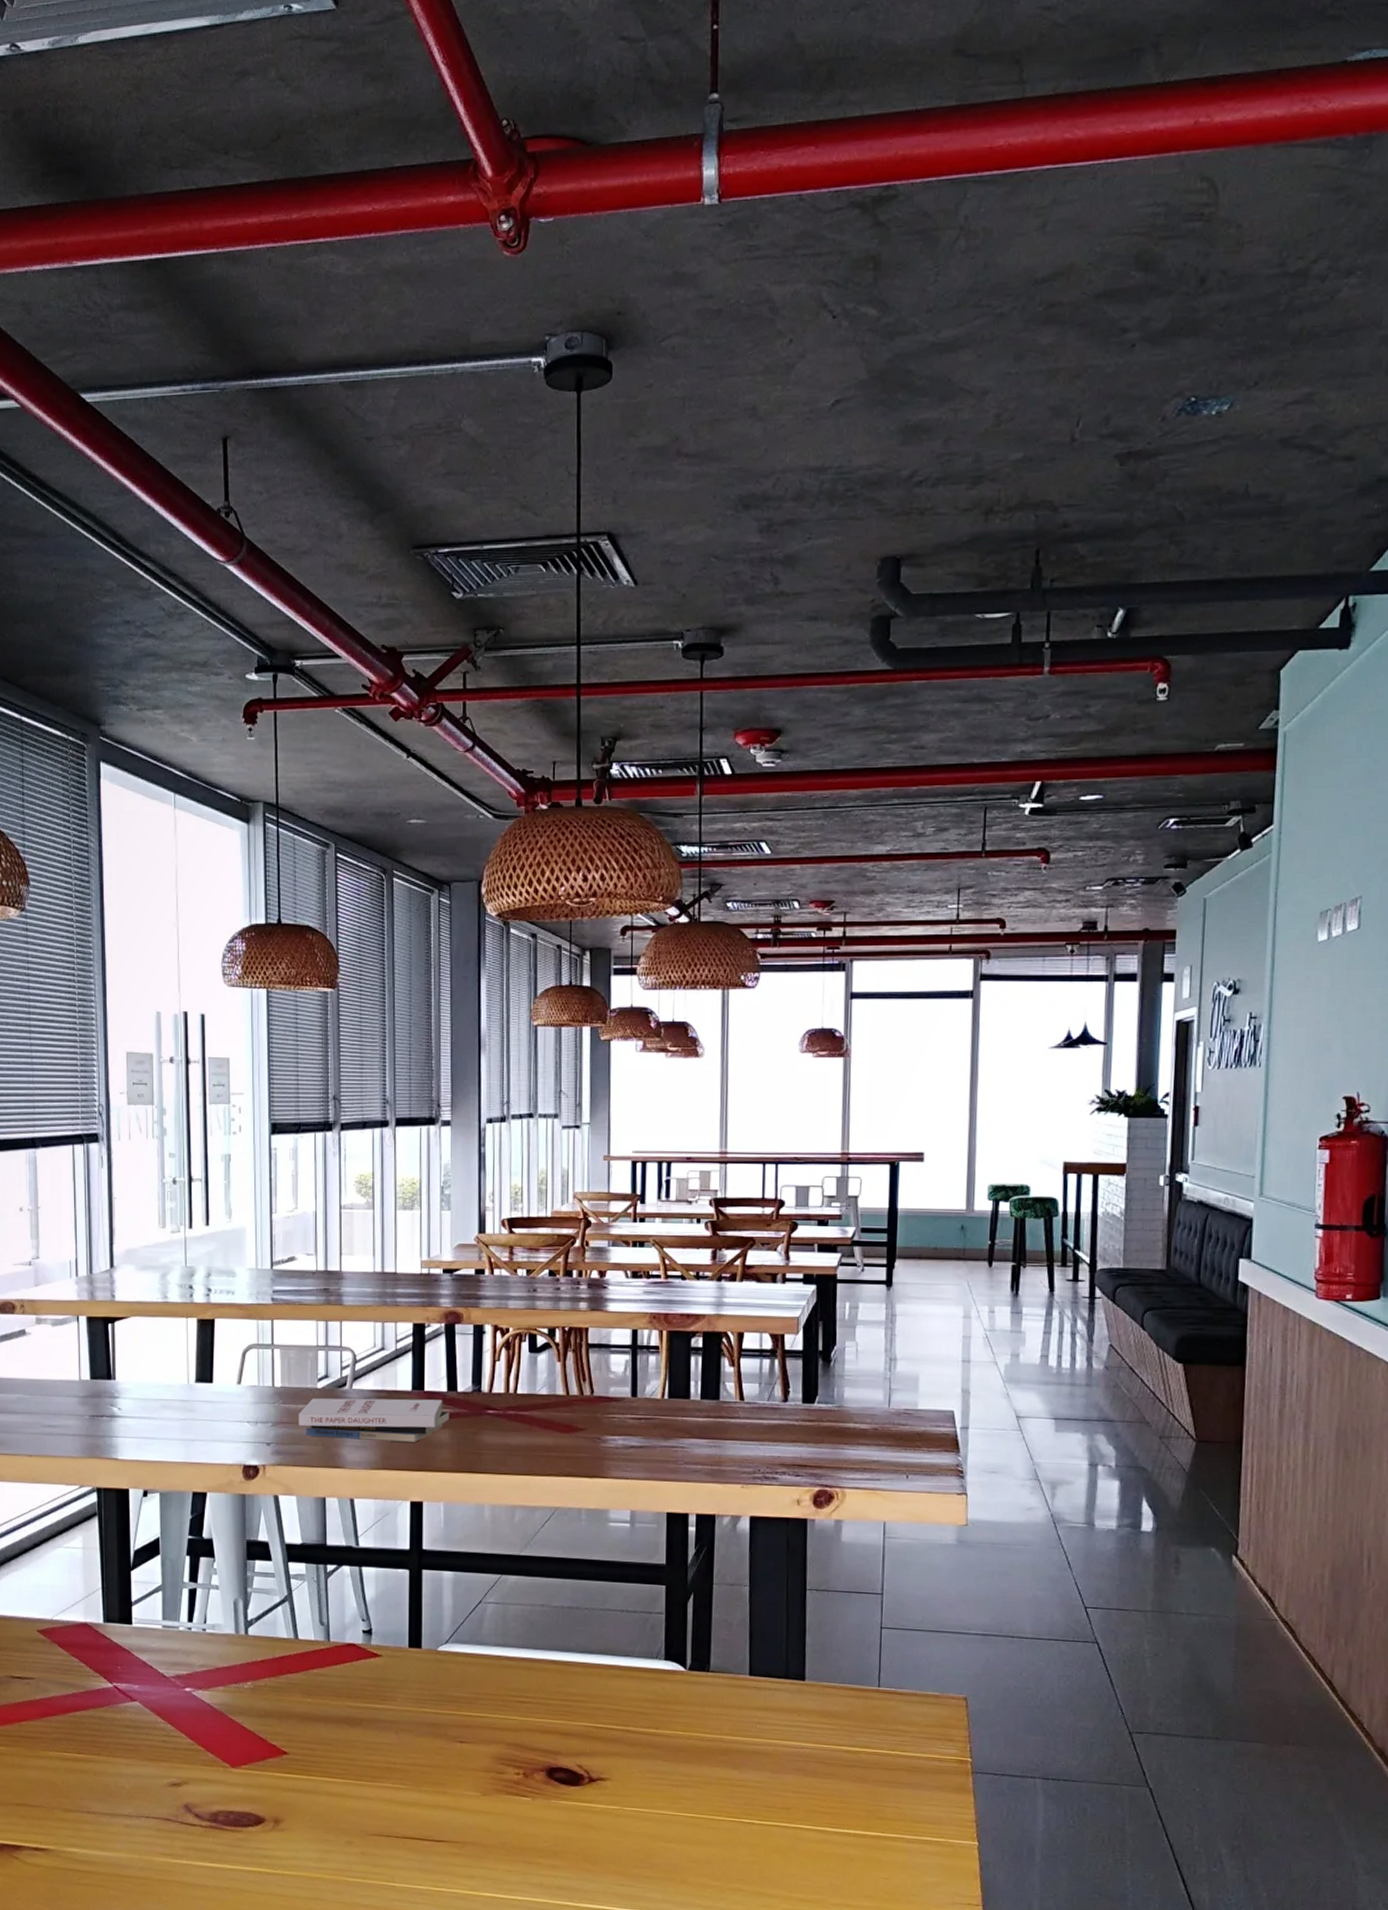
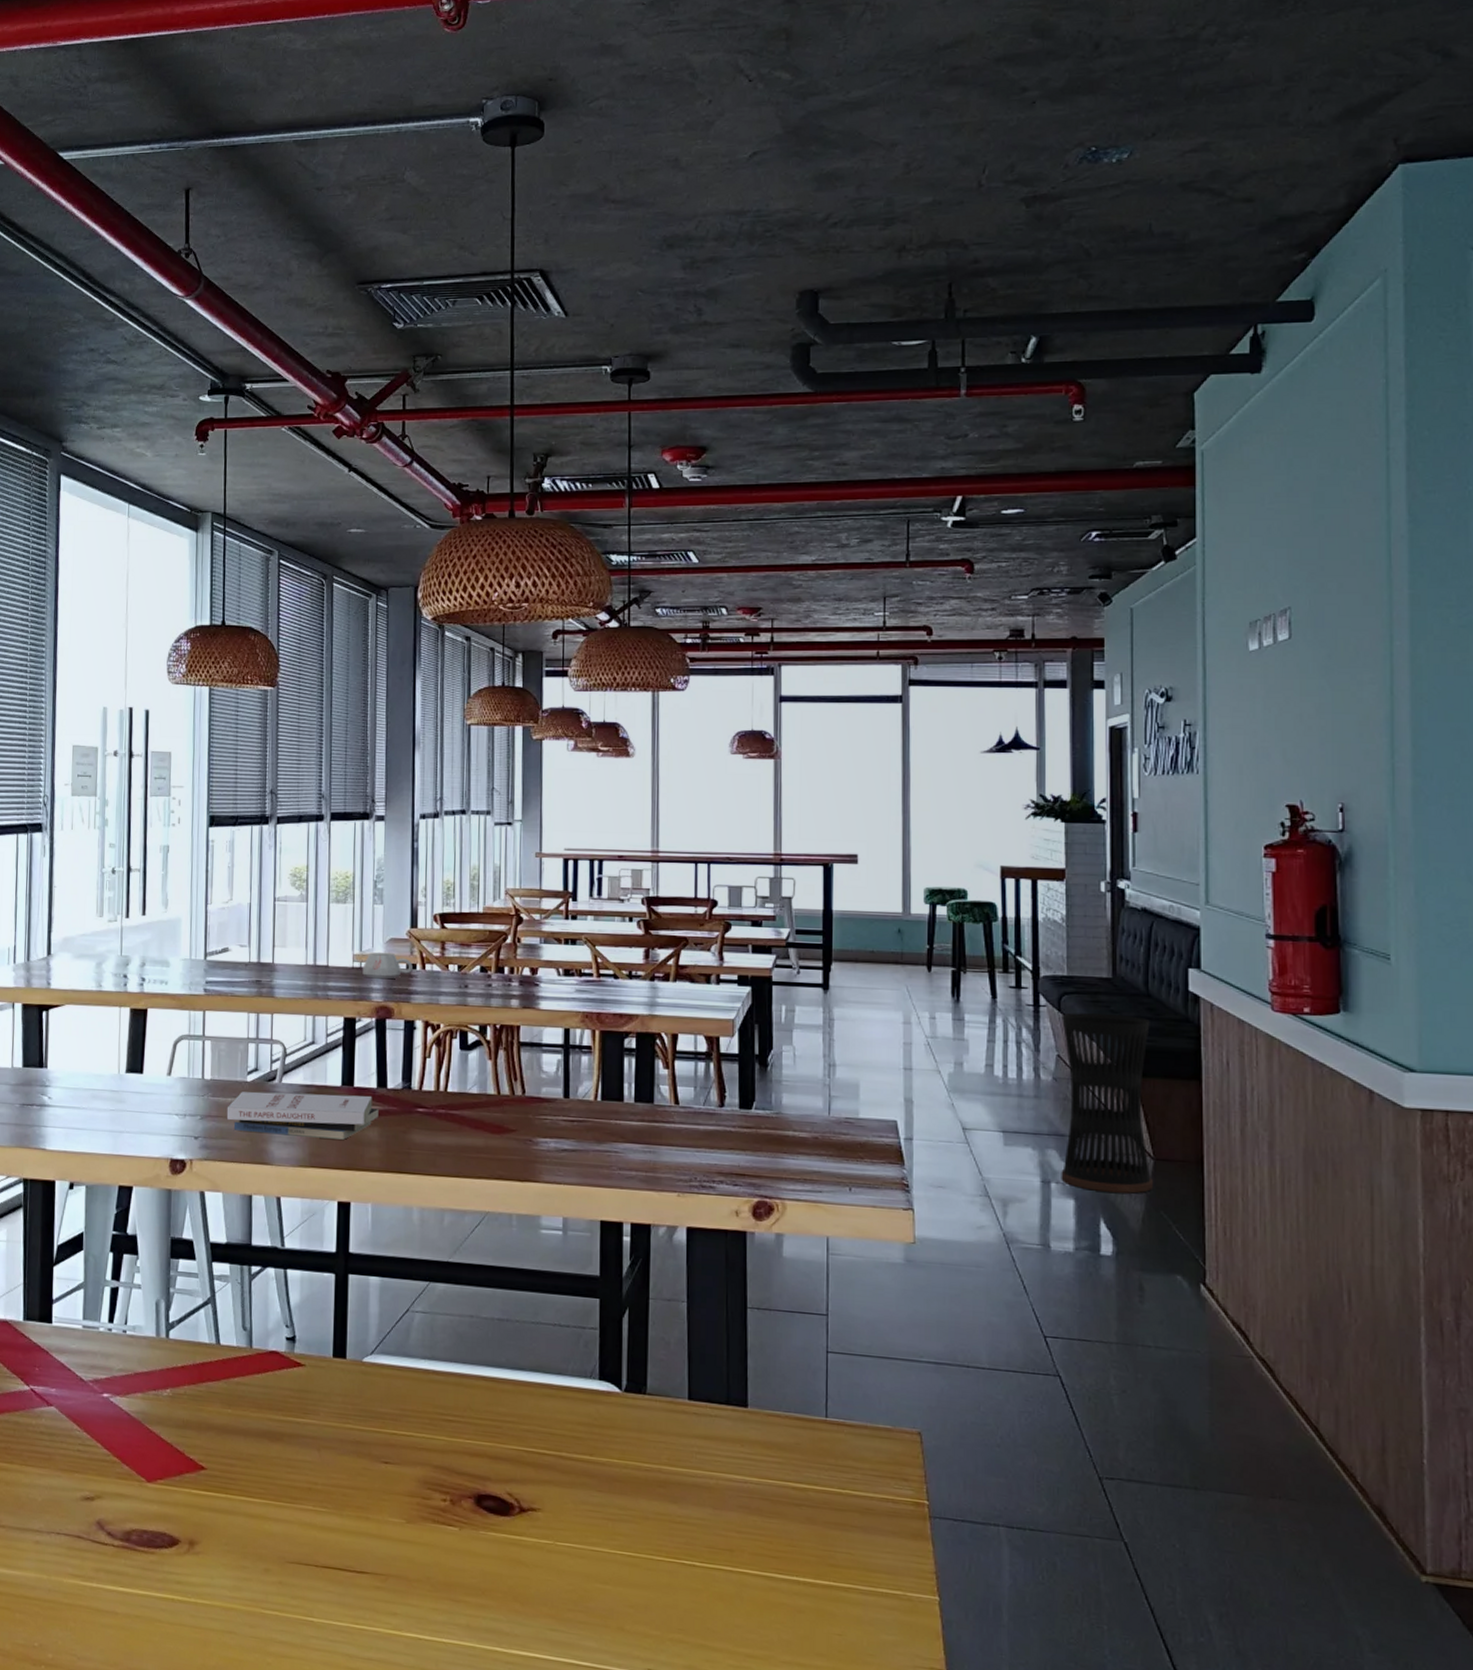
cup: none [431,1258,481,1285] -> present [362,952,413,980]
umbrella stand: none [1107,1303,1200,1474] -> present [1061,1012,1153,1194]

